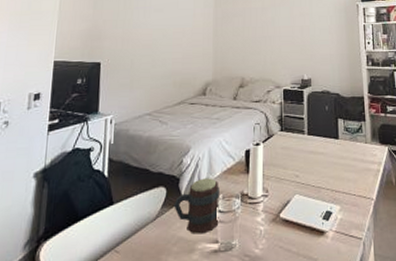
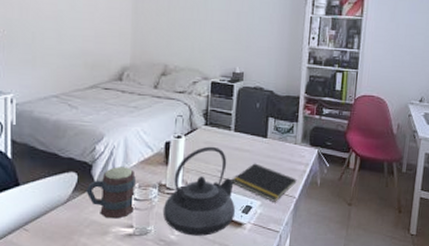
teapot: none [246,151,316,249] -> present [162,146,235,236]
notepad: none [309,165,373,206] -> present [231,163,297,202]

